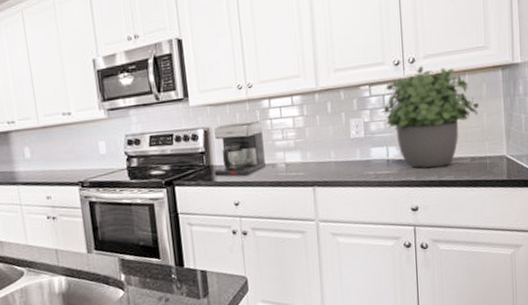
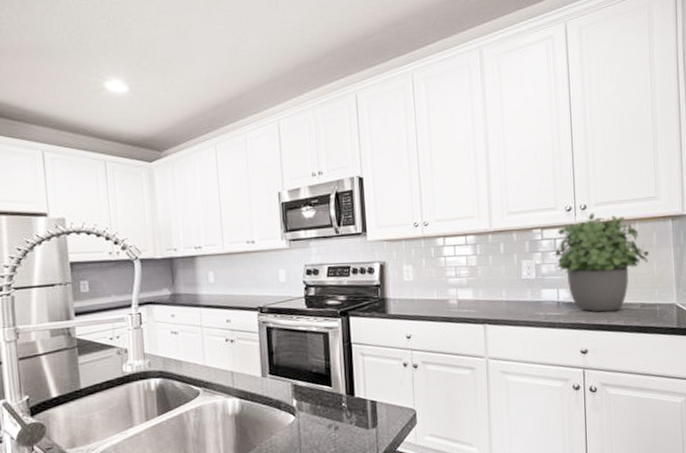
coffee maker: present [214,121,266,177] -> none [388,258,438,311]

